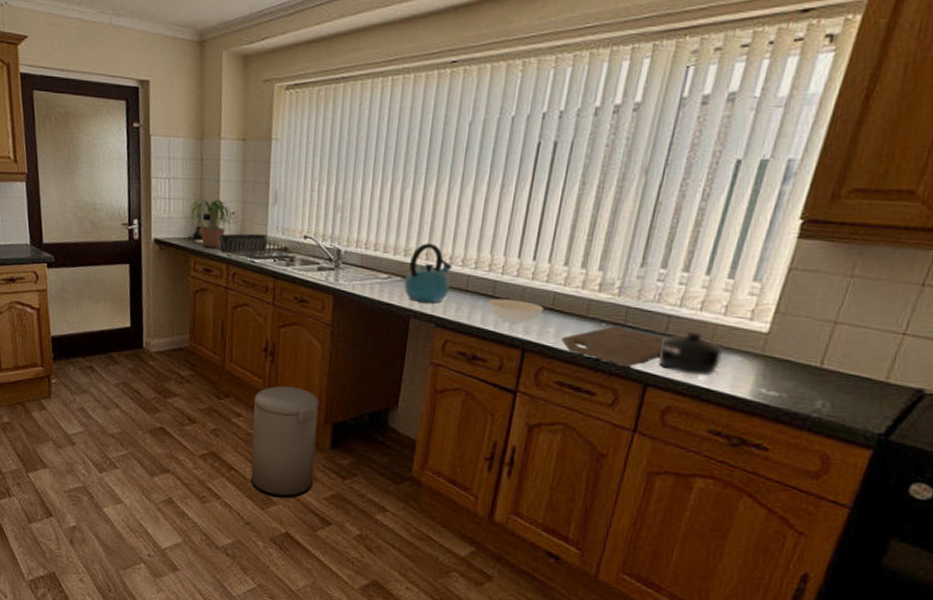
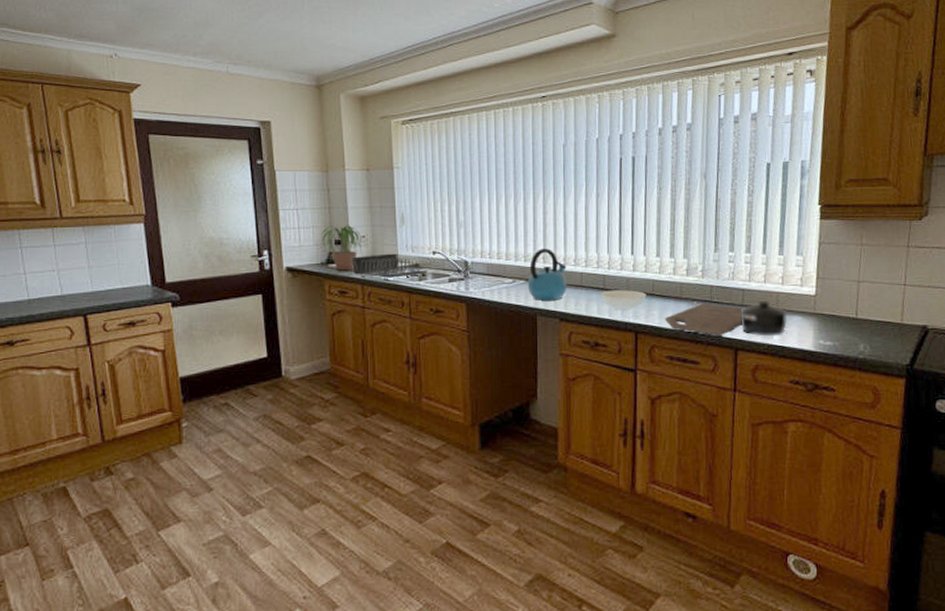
pedal bin: present [250,385,320,499] -> none [401,394,467,508]

